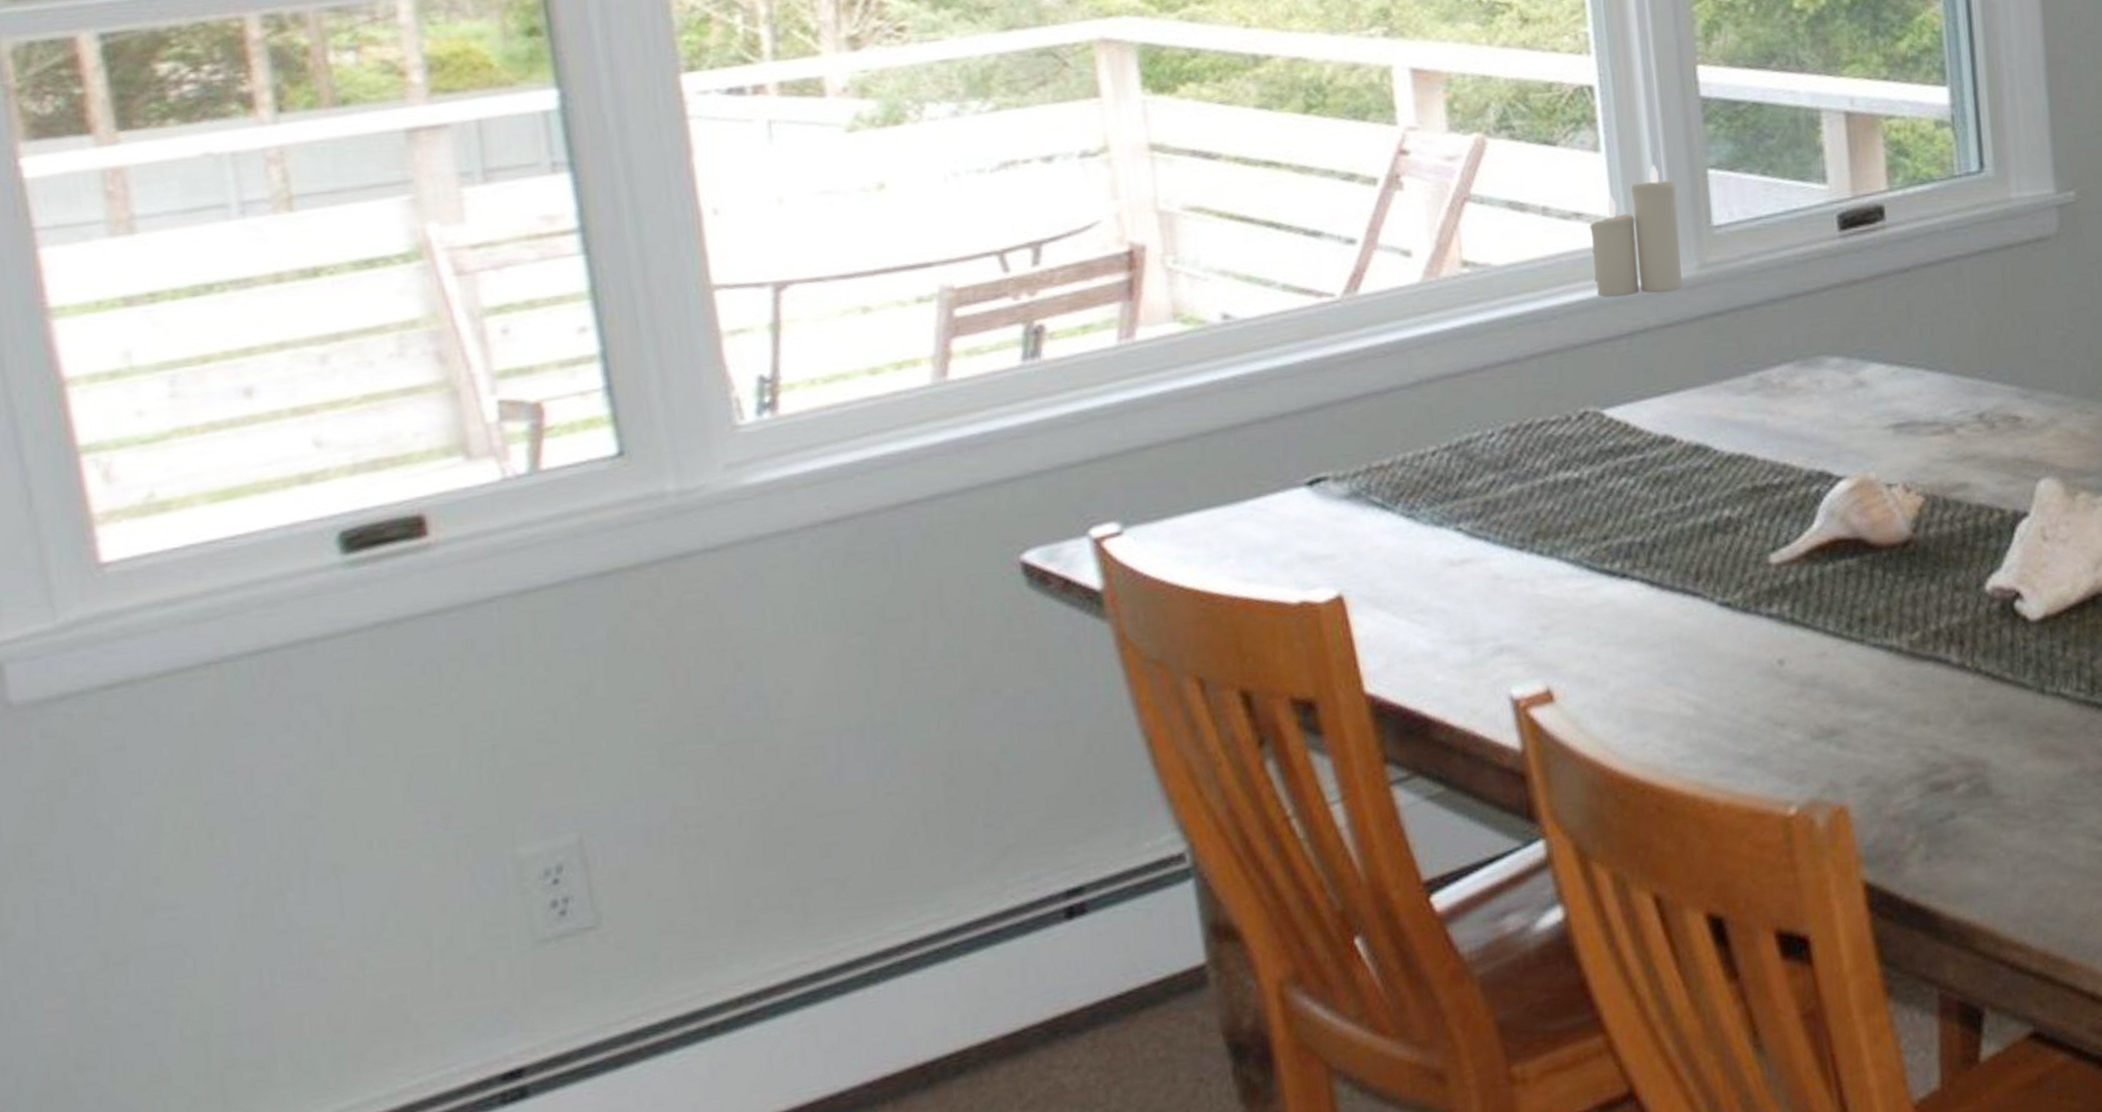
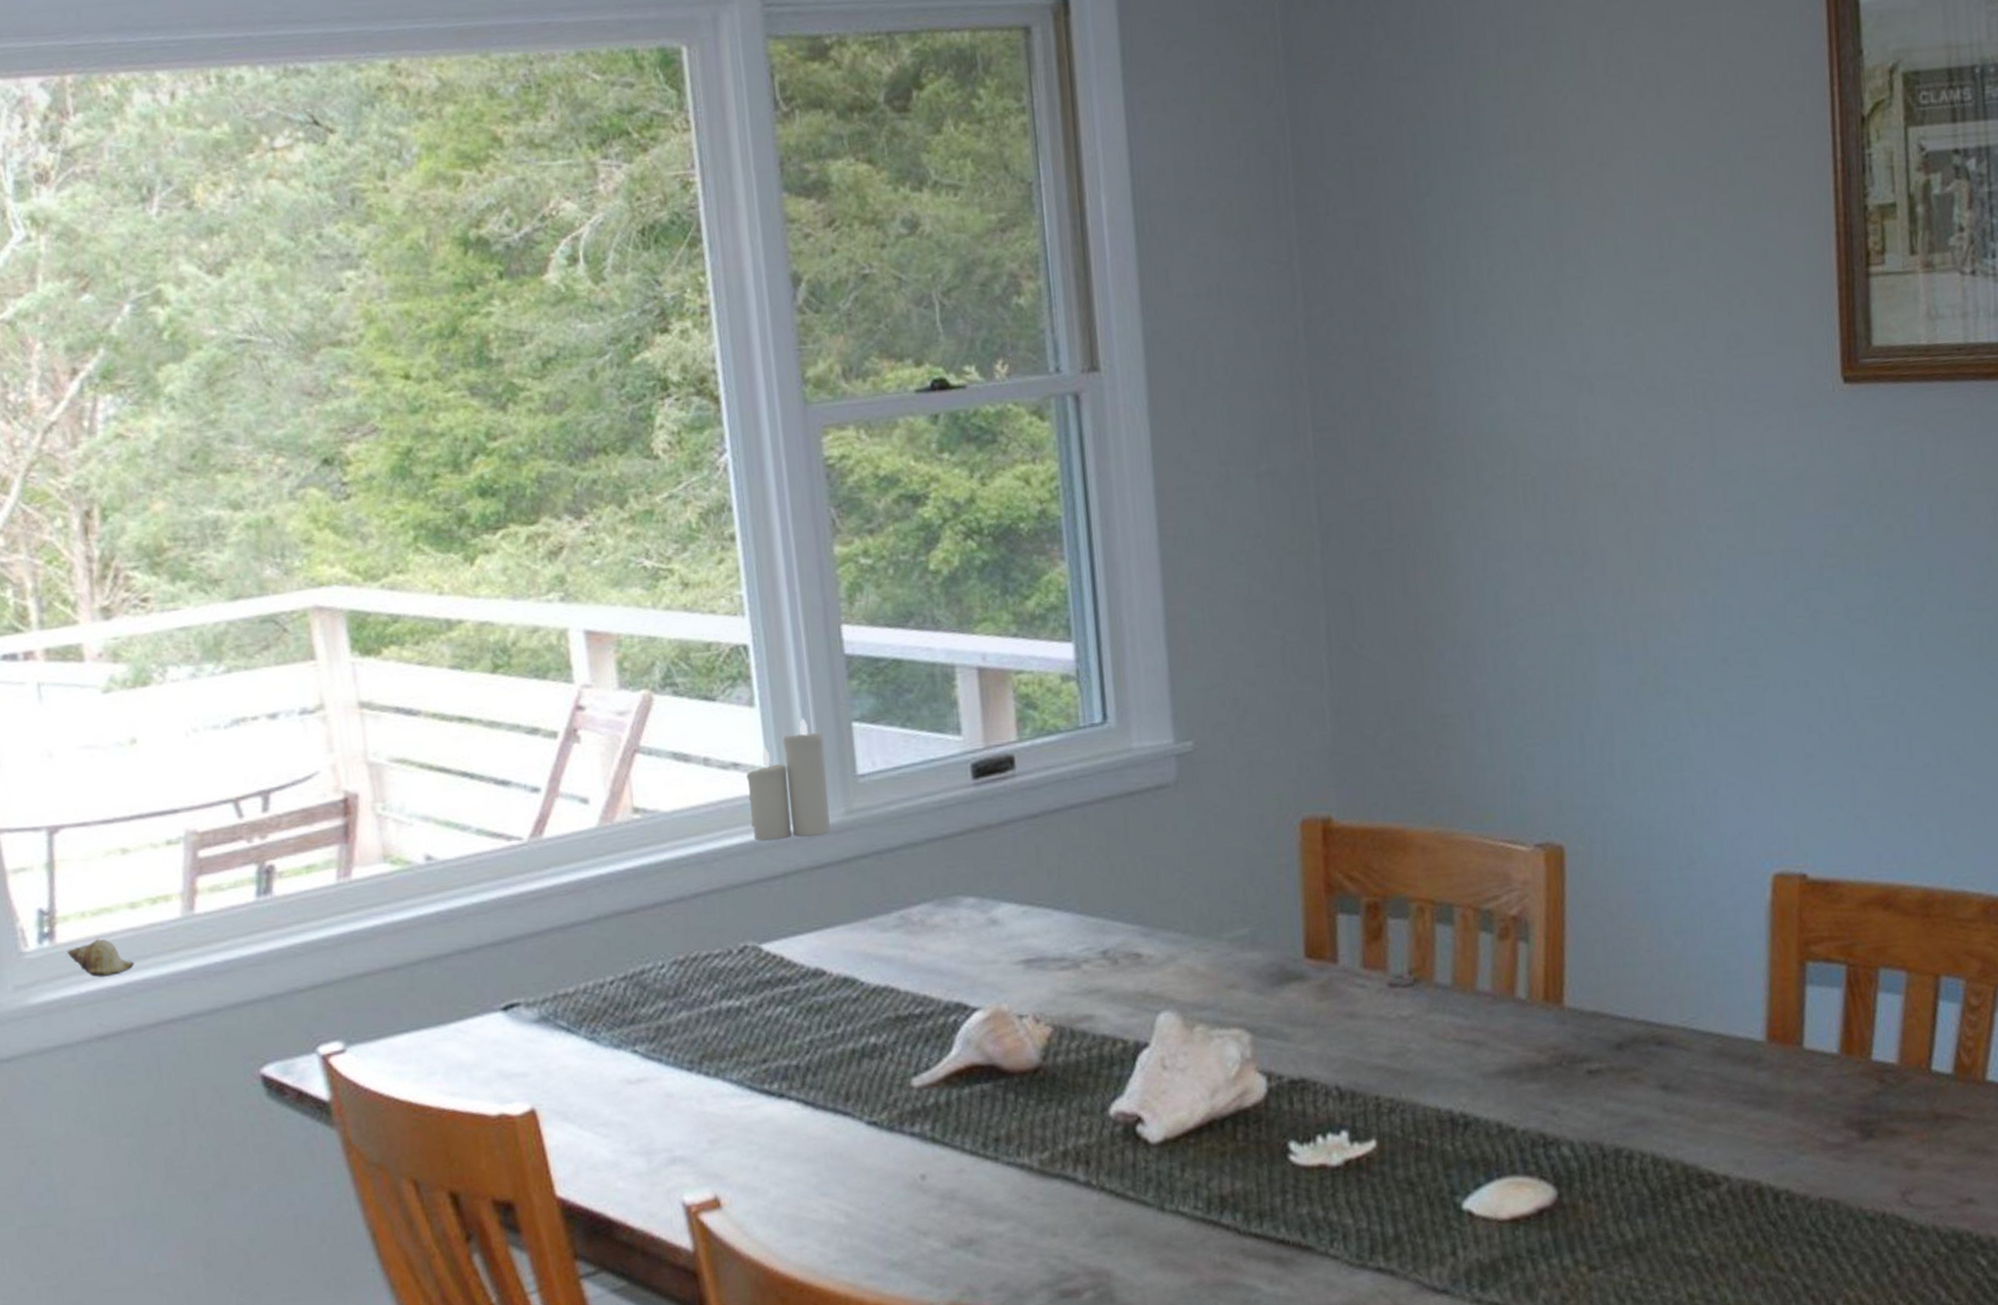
seashell: none [791,409,873,454] -> present [67,939,135,978]

